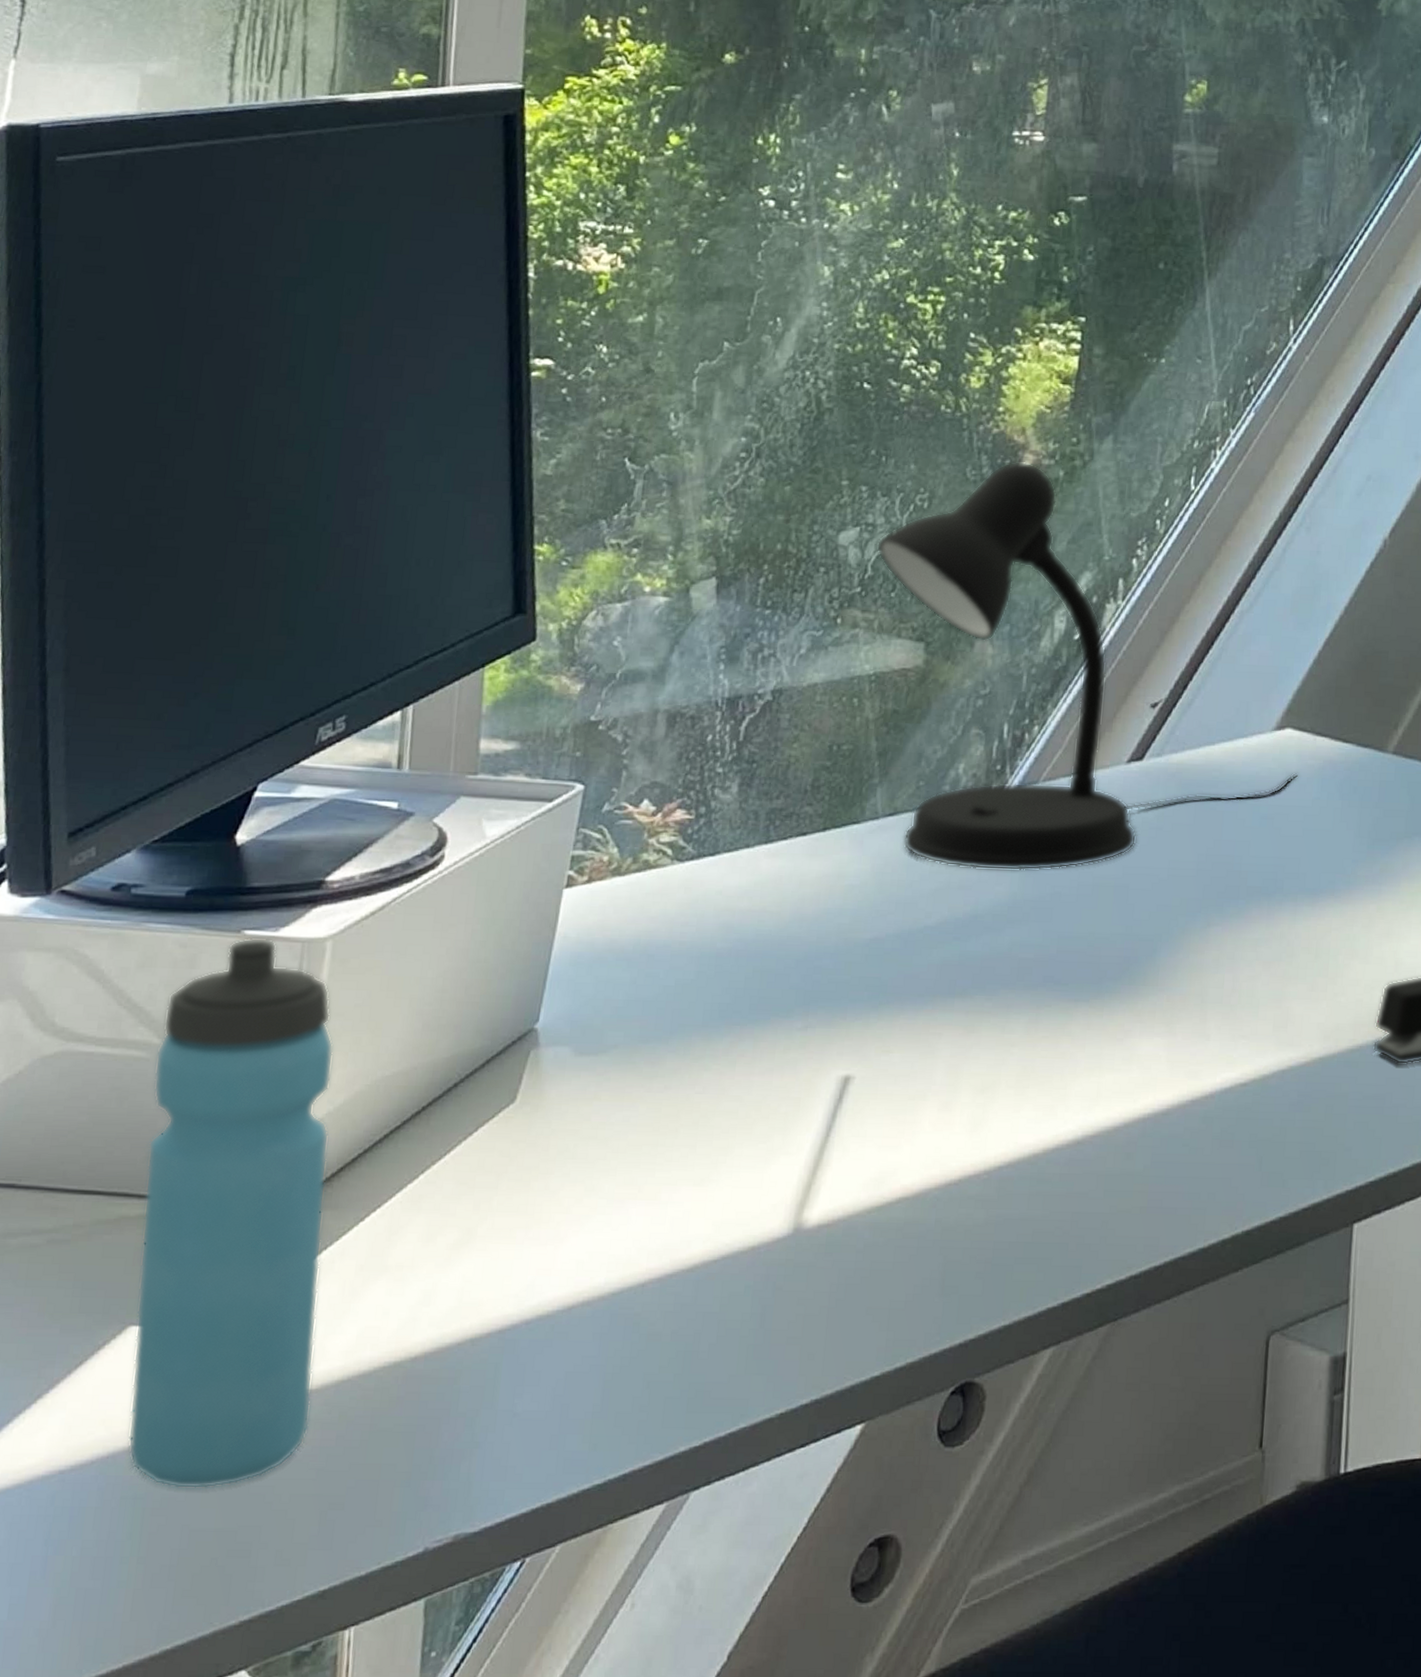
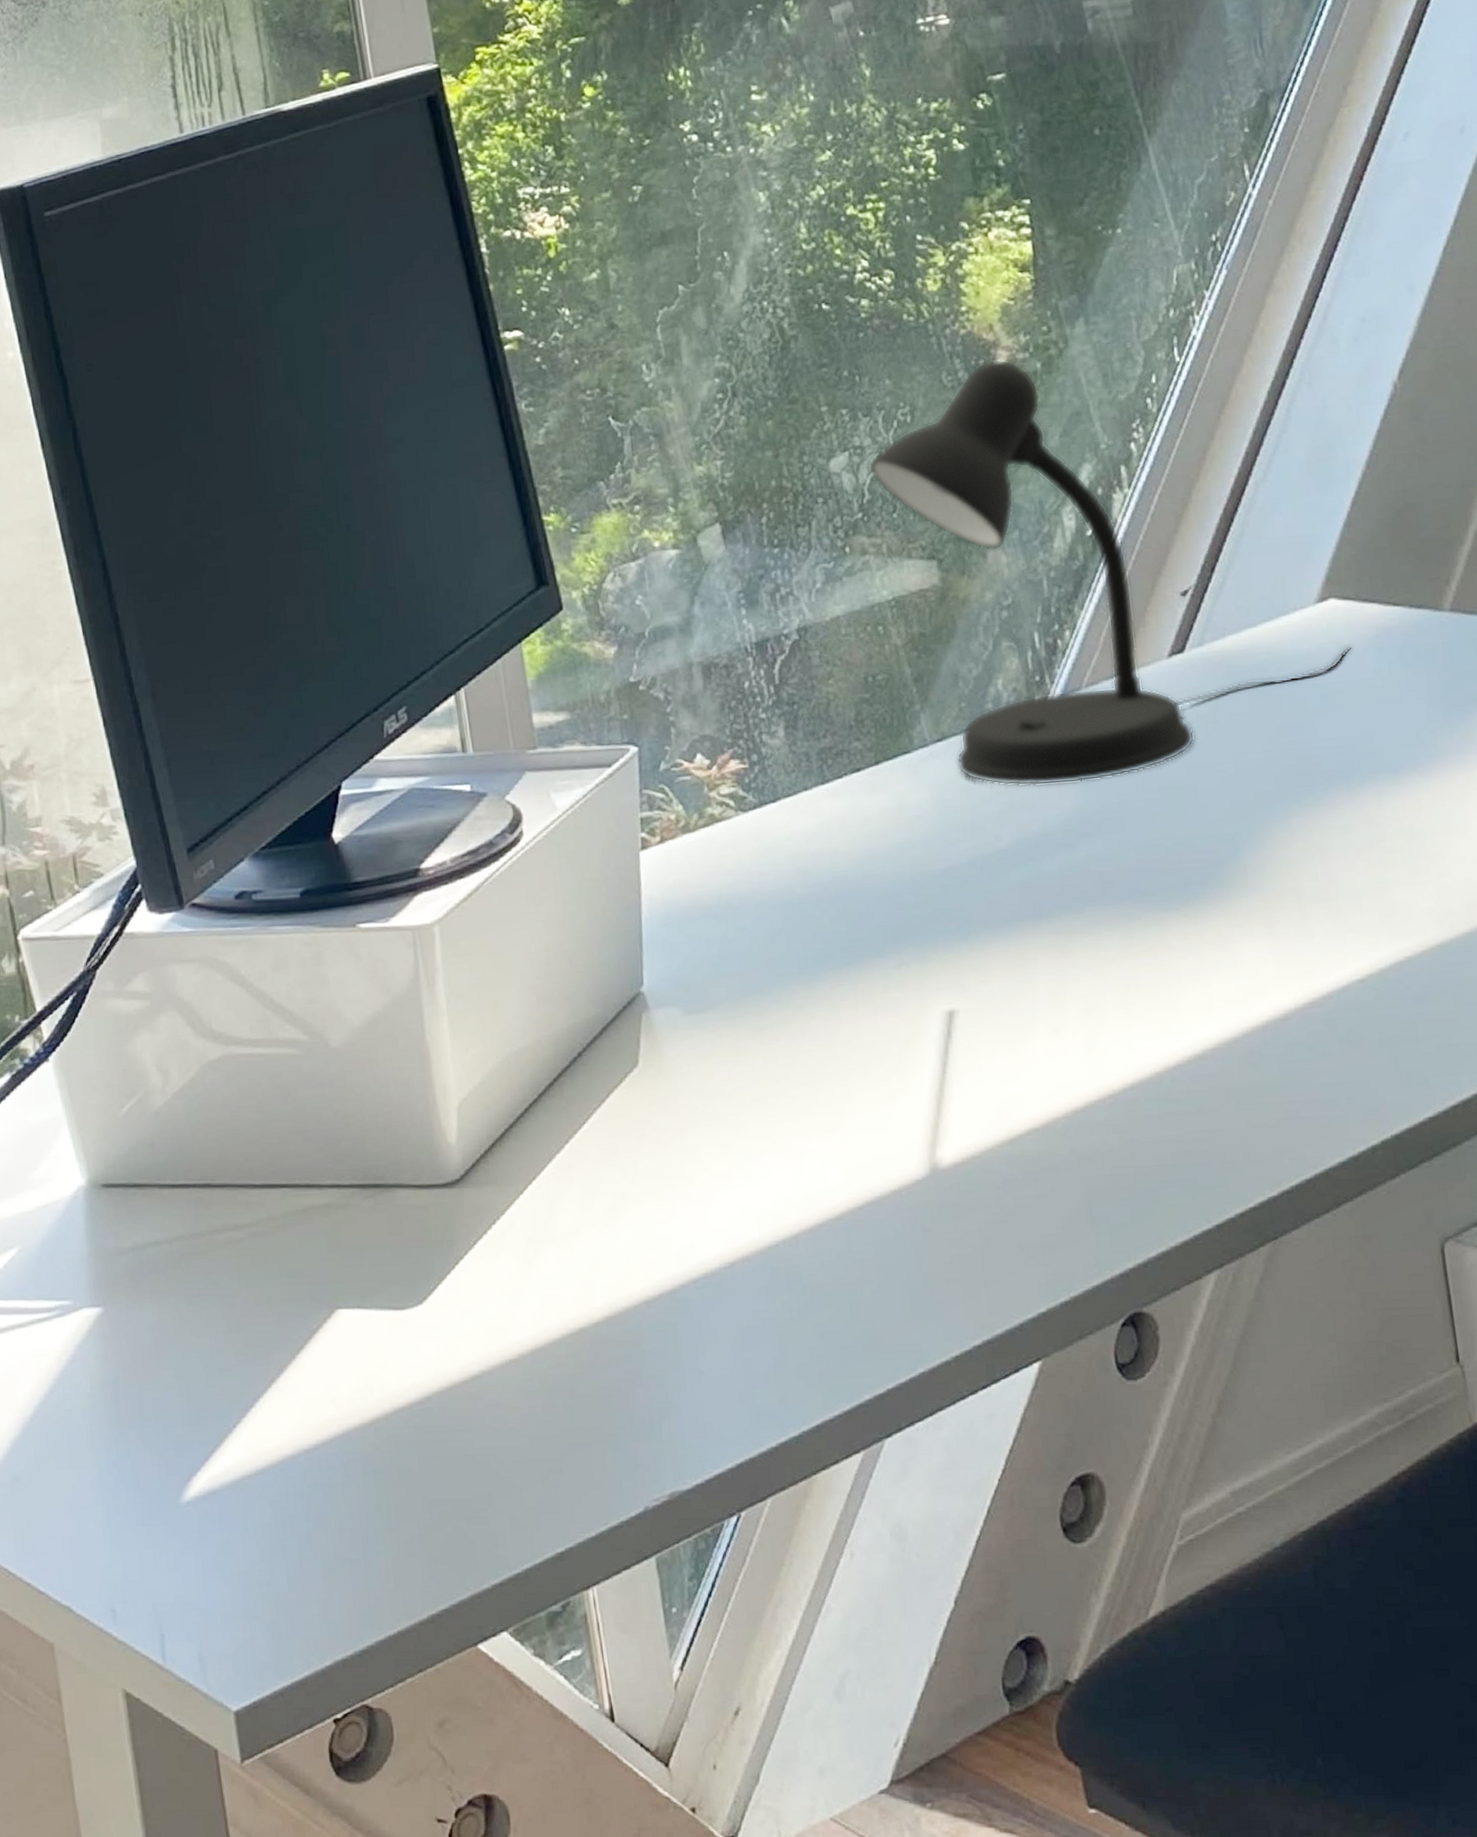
water bottle: present [128,937,334,1489] -> none [305,929,515,1462]

